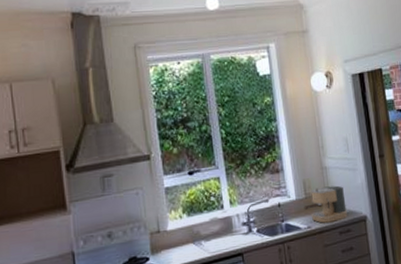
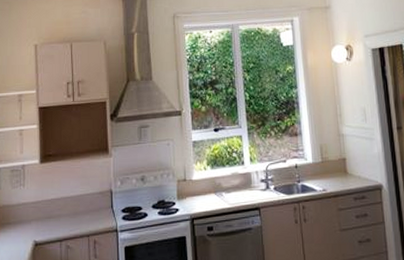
coffee maker: present [304,185,347,223] -> none [320,153,363,187]

